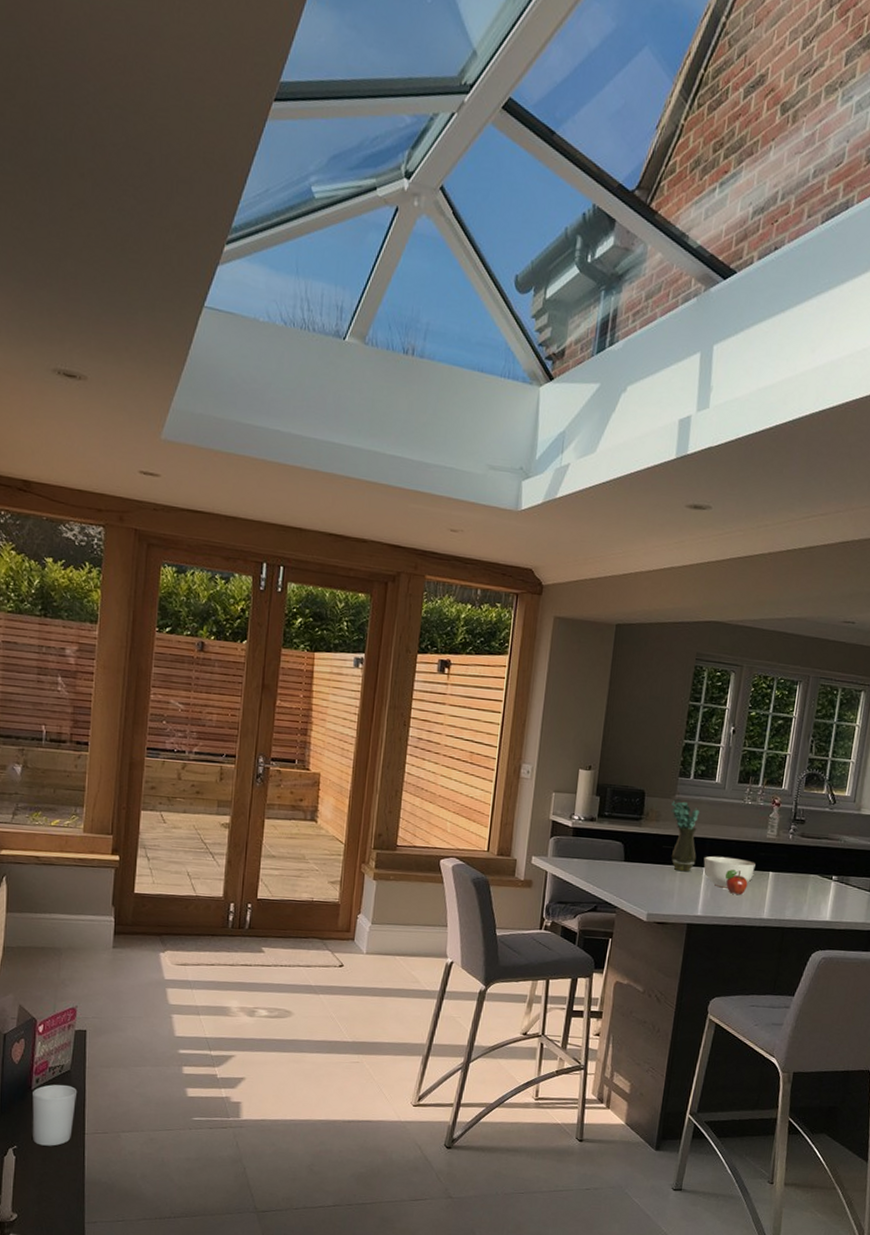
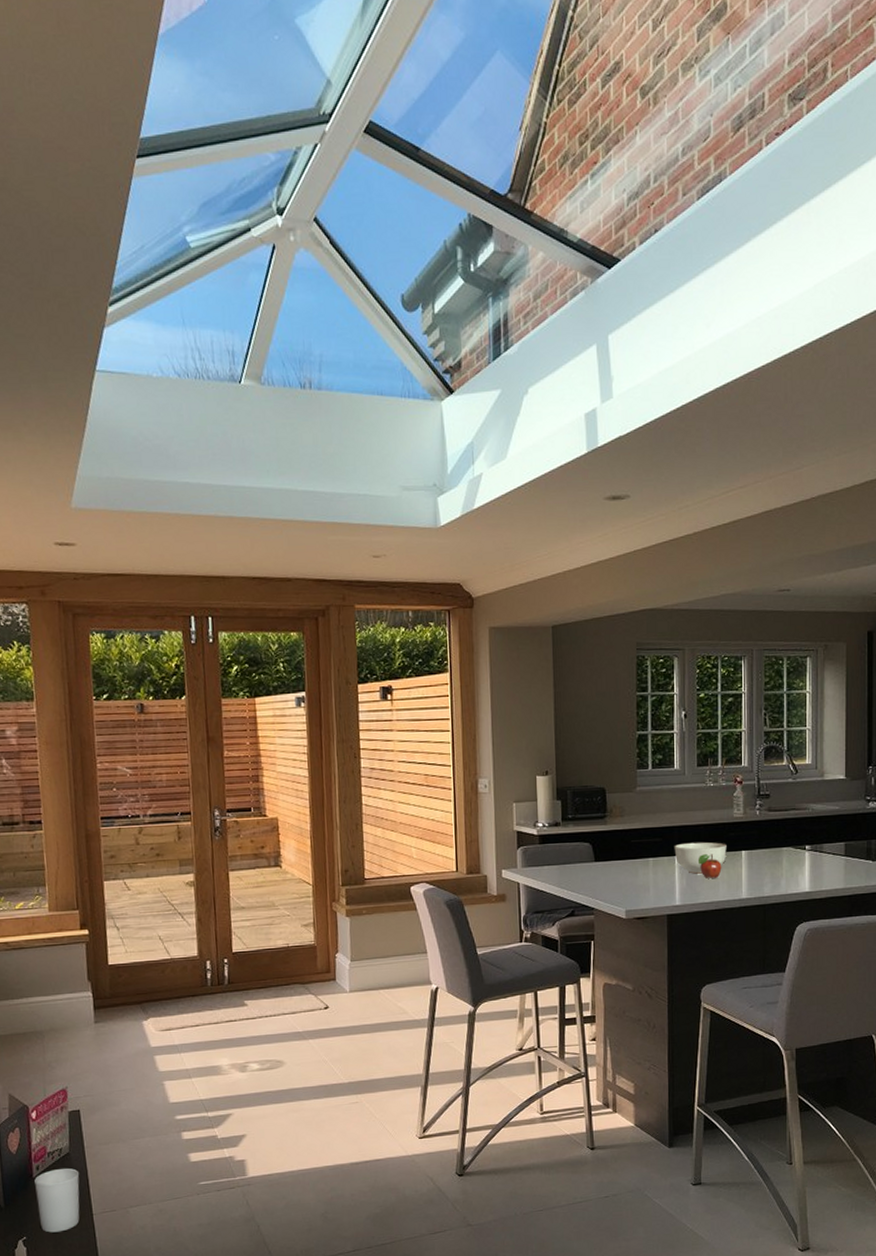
vase: present [671,796,699,872] -> none [634,789,666,864]

